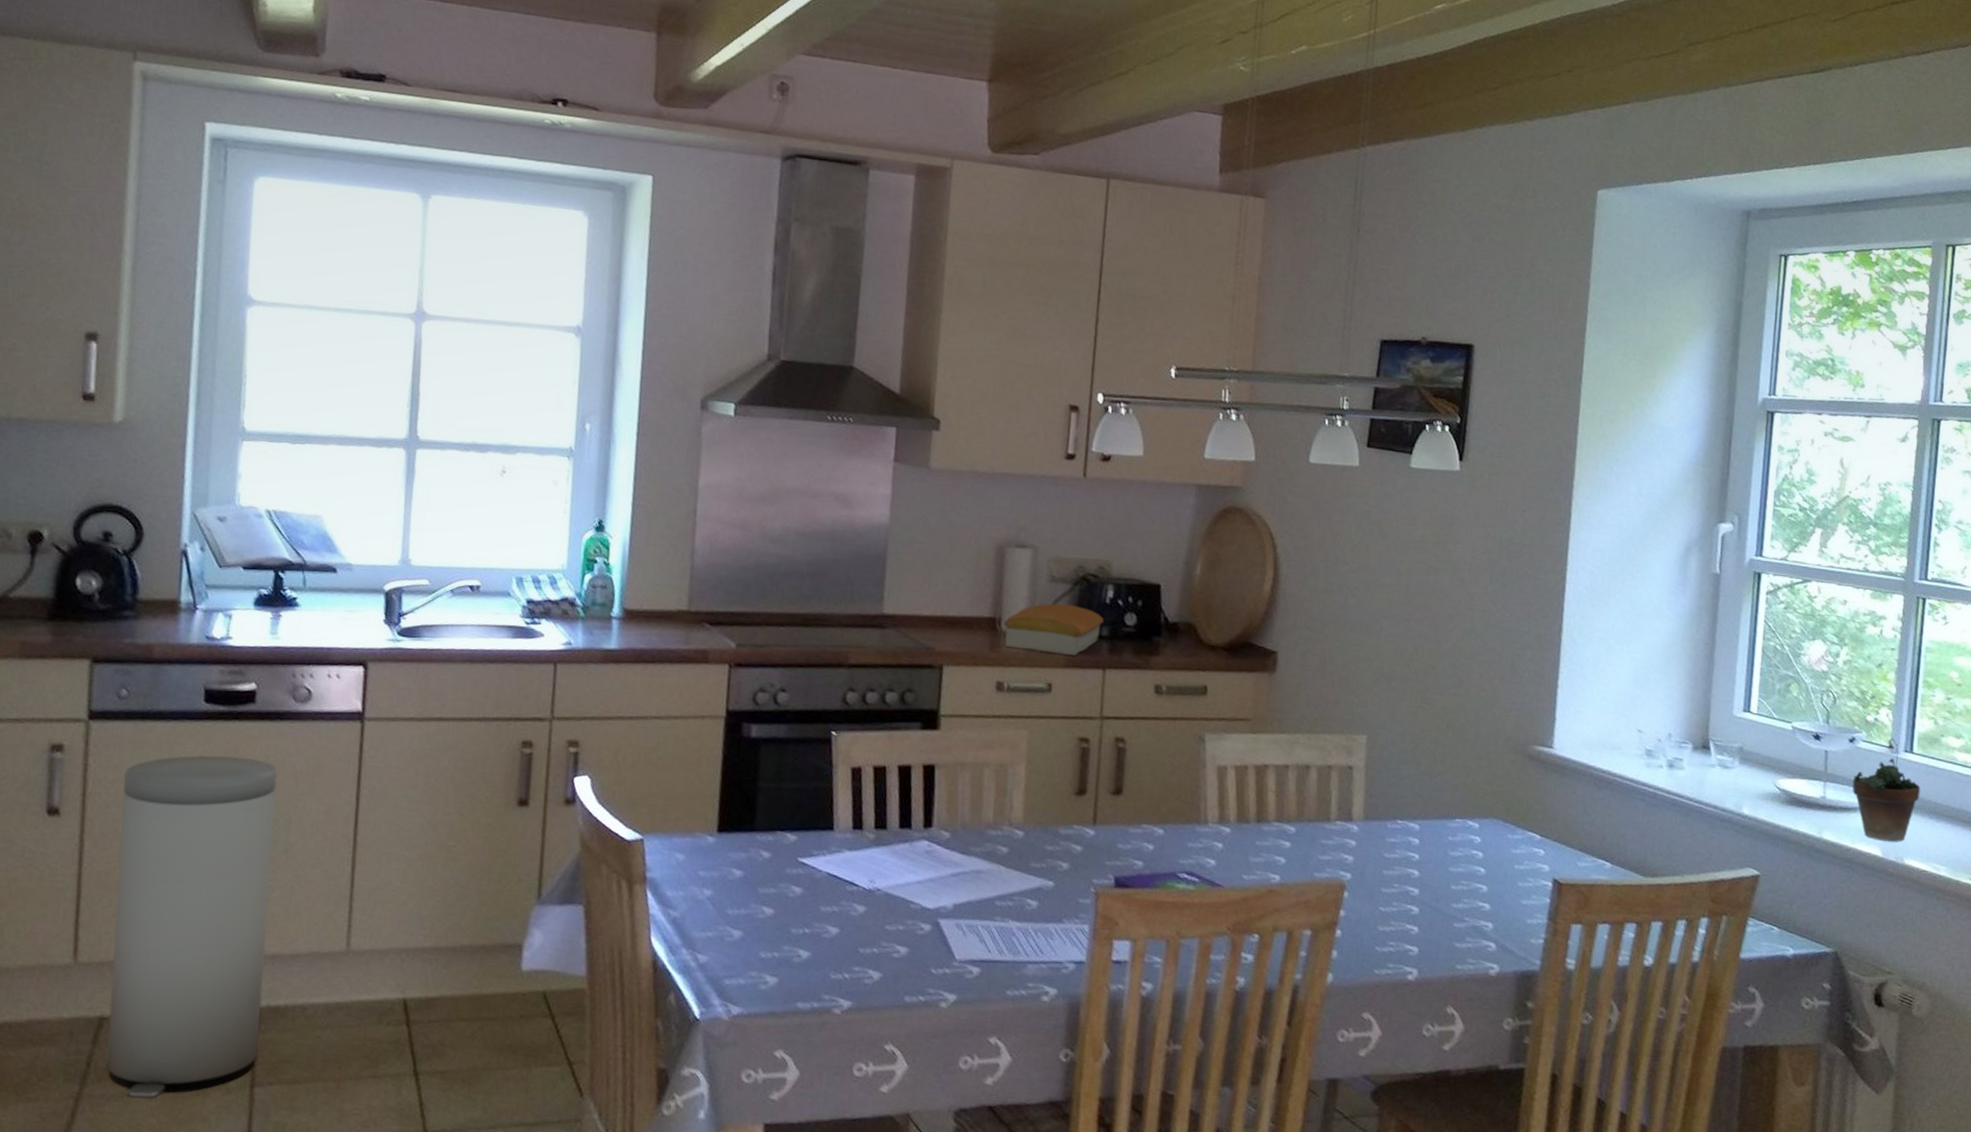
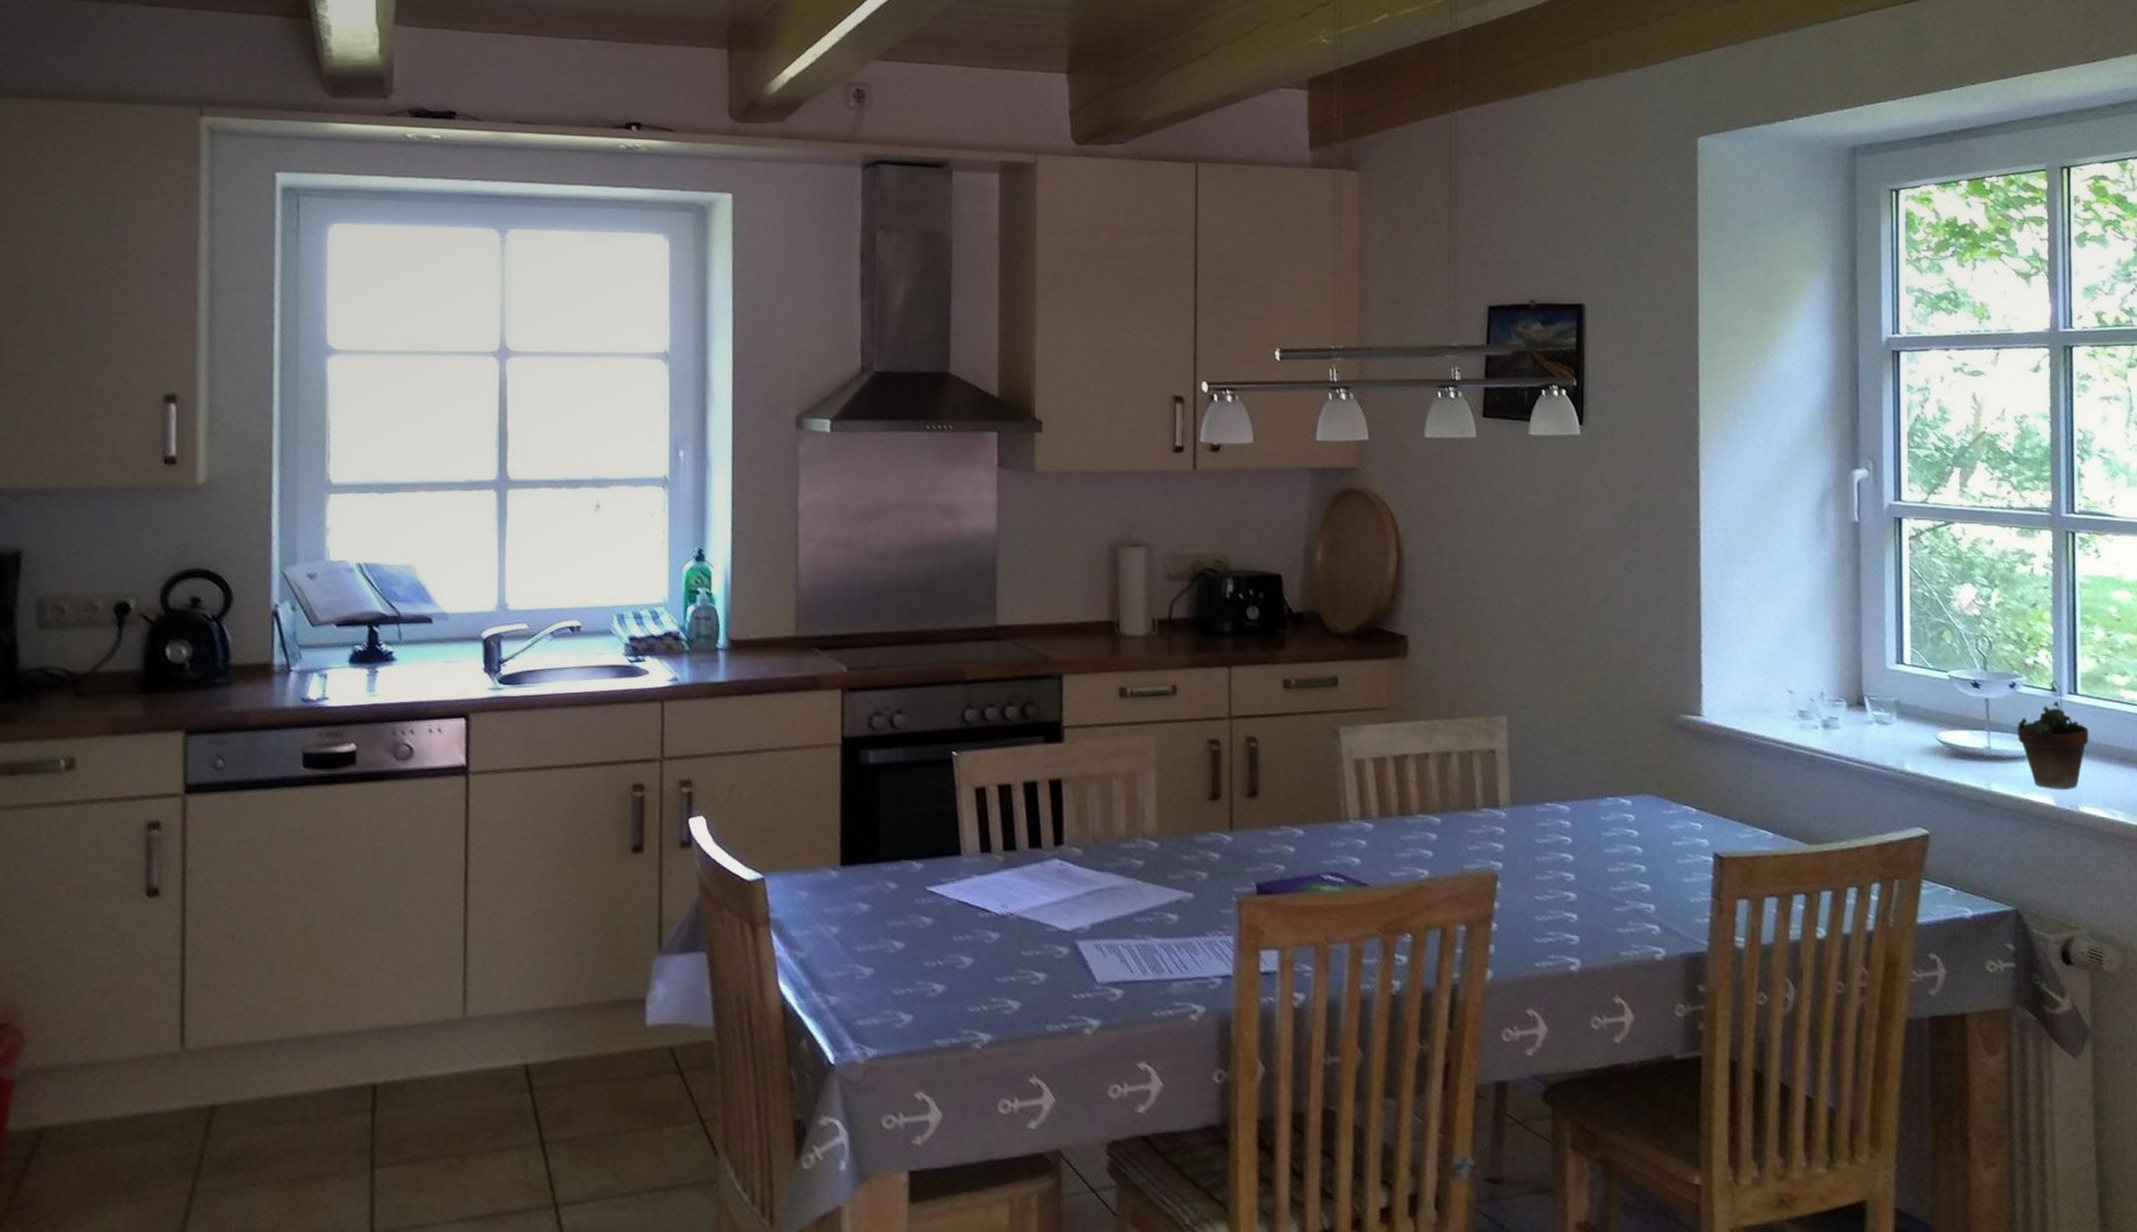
pedal bin: present [106,755,278,1099] -> none [219,821,382,1190]
bread loaf: present [1003,603,1104,656] -> none [1122,602,1225,656]

